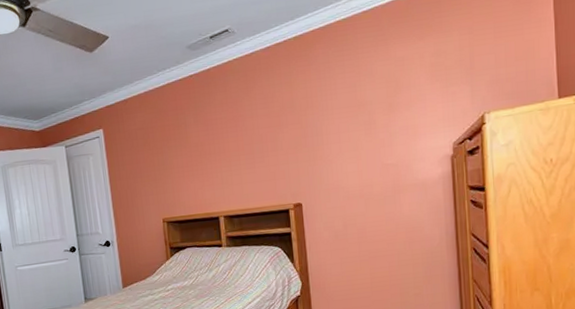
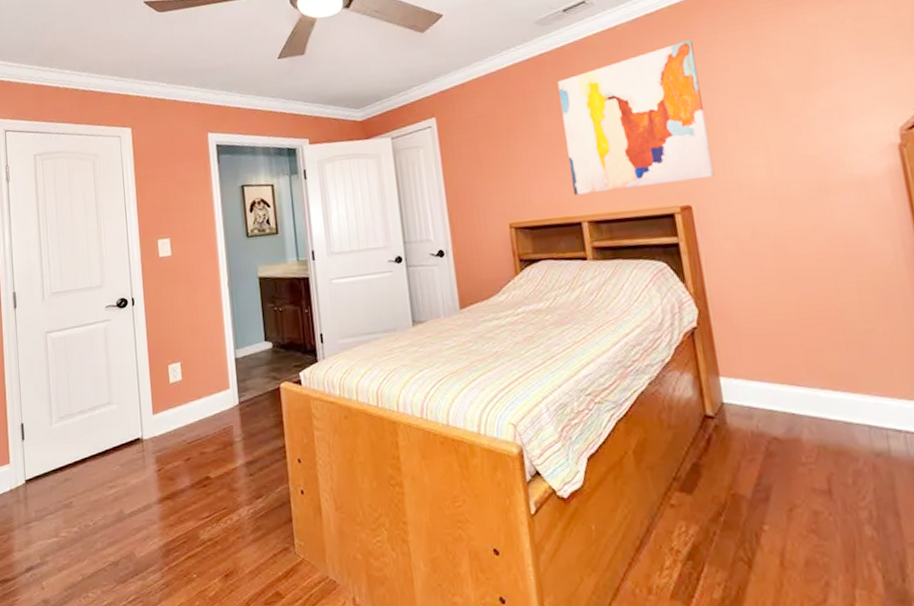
wall art: none [203,67,321,195] -> present [557,40,715,195]

